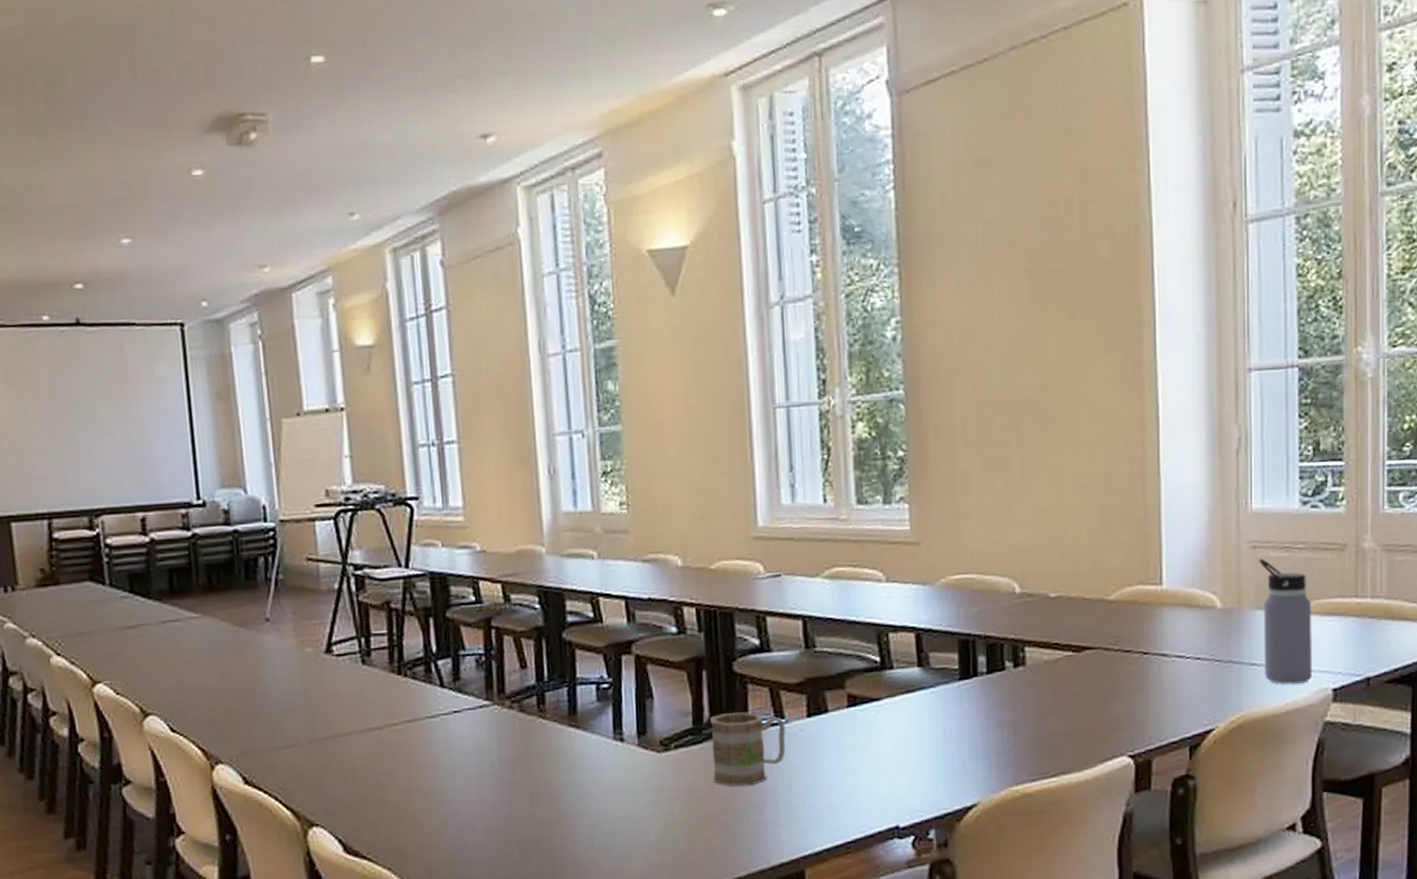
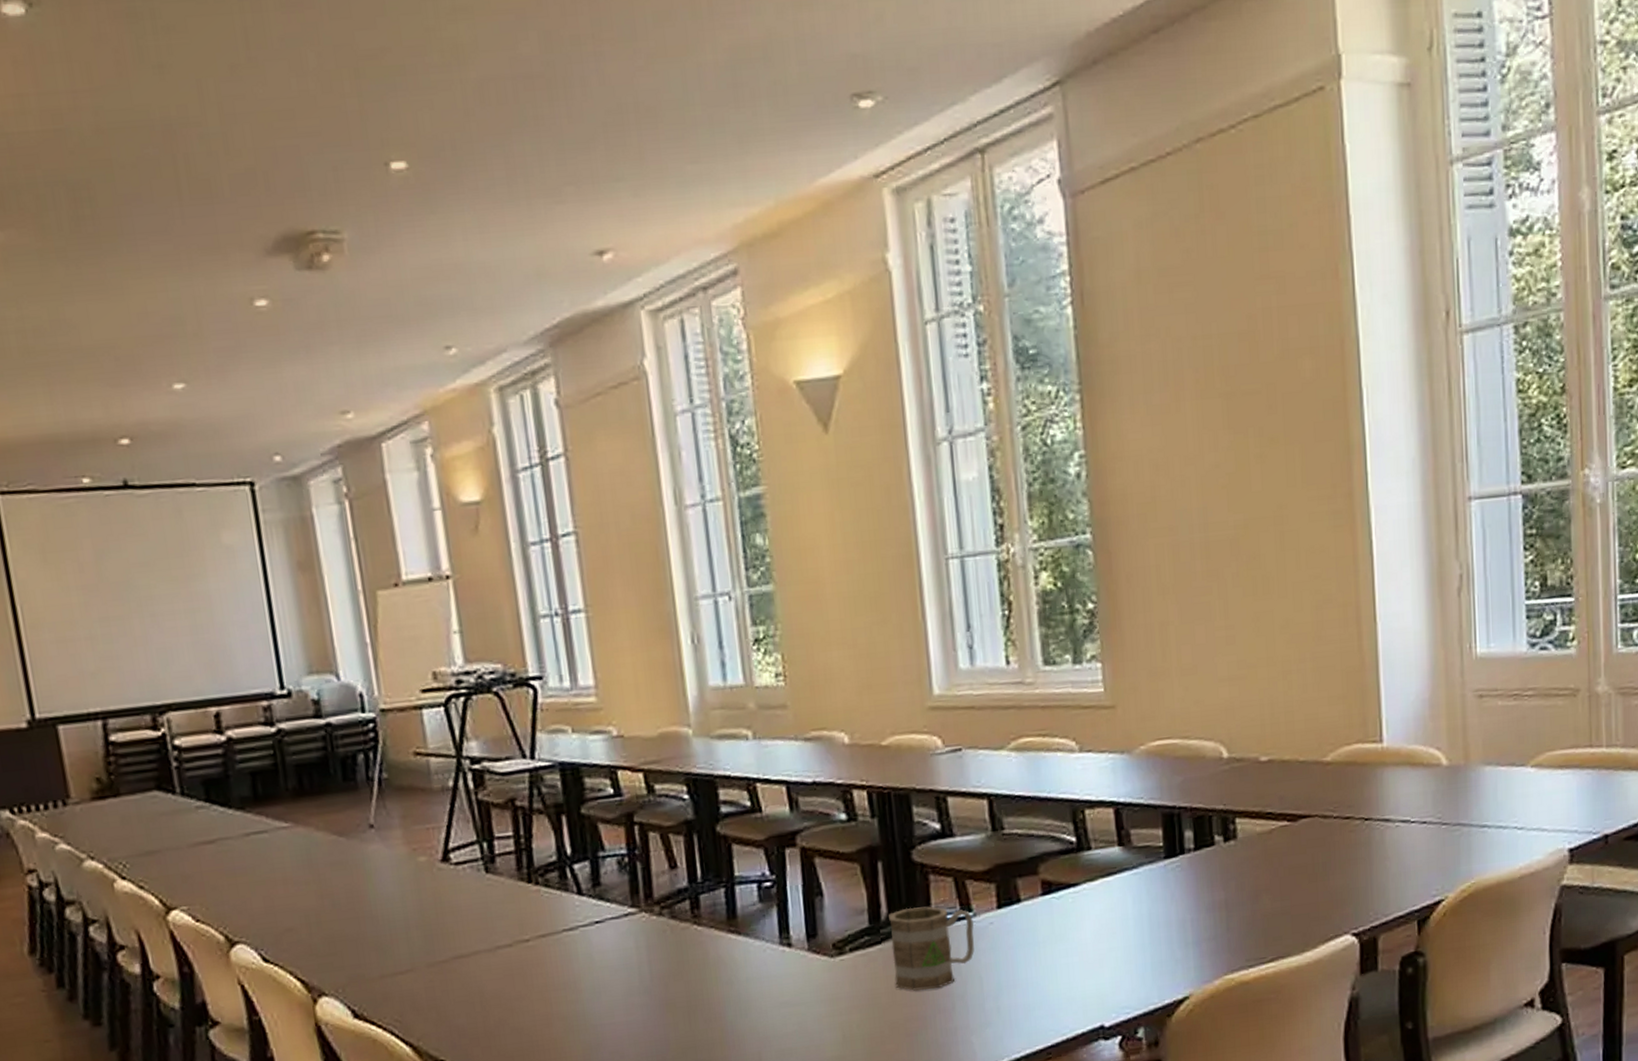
water bottle: present [1258,558,1313,684] -> none [1485,708,1546,847]

